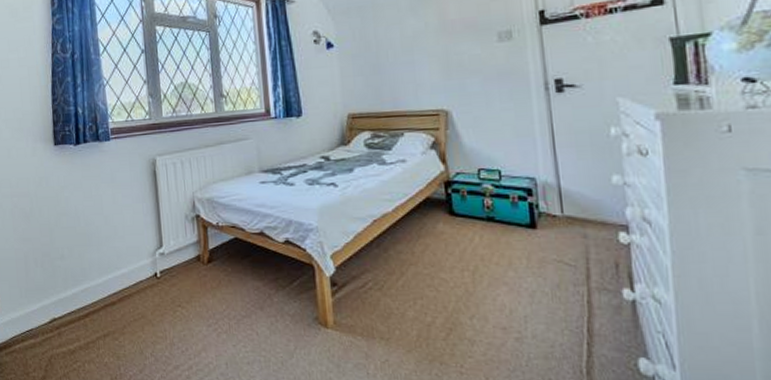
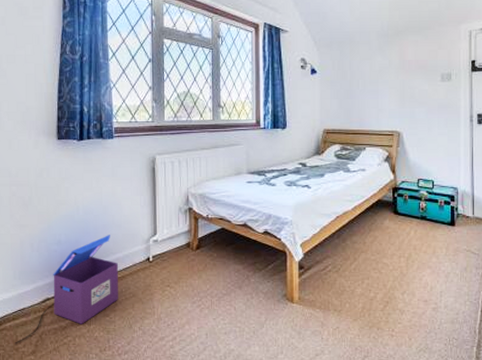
toy box: none [24,248,127,368] -> present [14,235,118,344]

